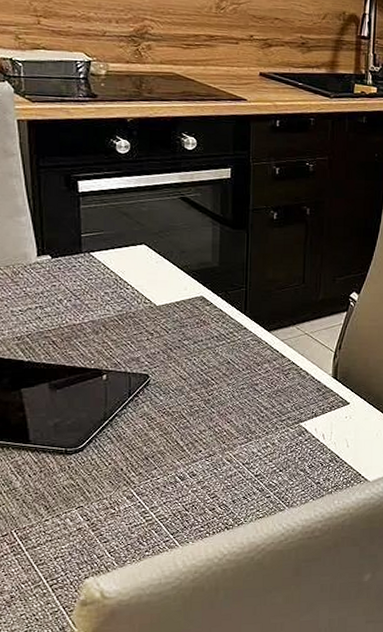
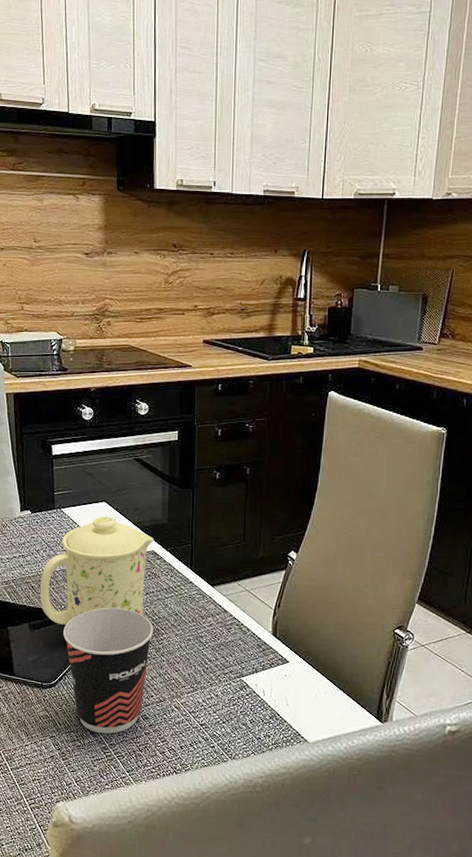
mug: none [63,260,204,382] -> present [40,516,155,625]
cup: none [93,359,203,497] -> present [63,607,154,734]

